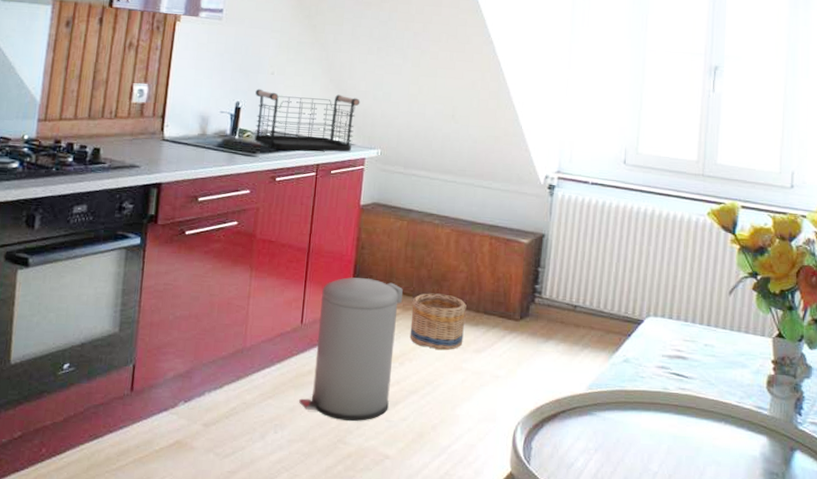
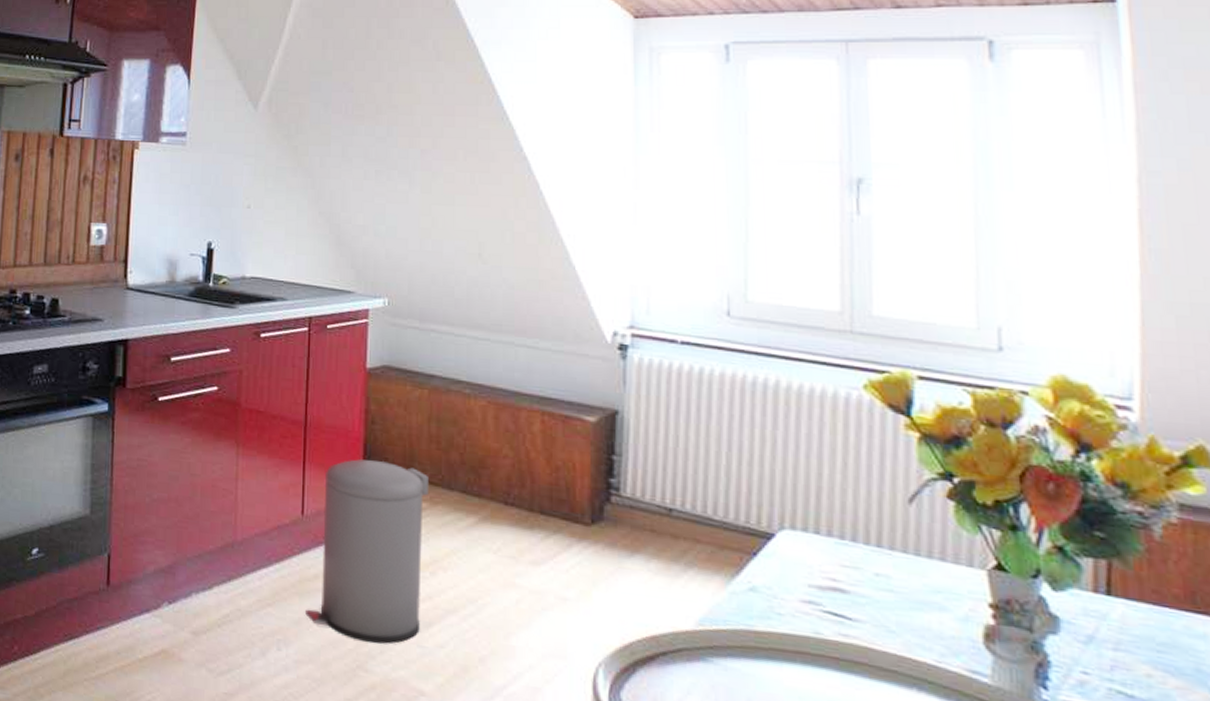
dish rack: present [254,89,360,152] -> none [229,226,358,302]
basket: present [410,293,467,350] -> none [442,483,515,559]

